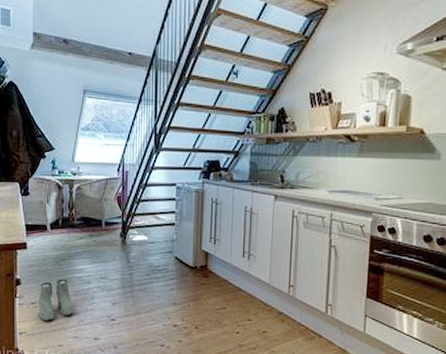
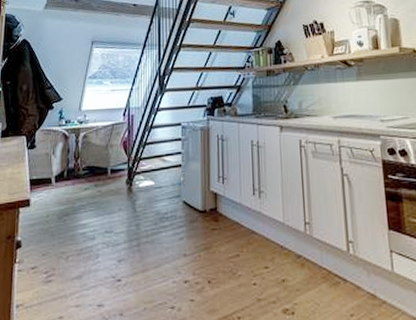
boots: present [38,279,73,321] -> none [38,236,76,288]

